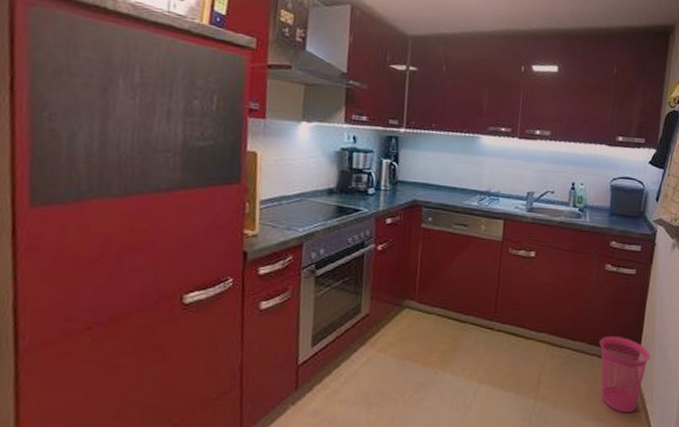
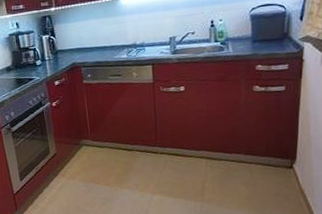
waste basket: present [599,335,651,413] -> none [255,145,308,207]

